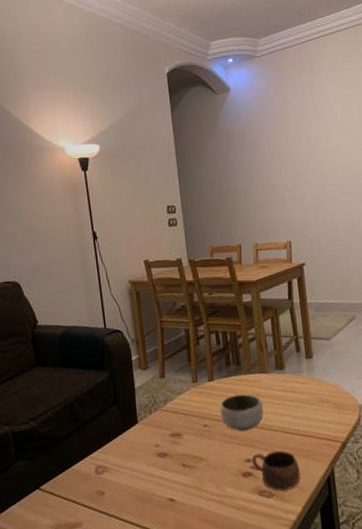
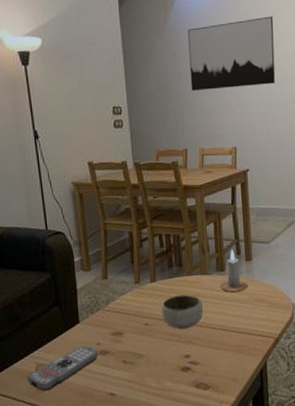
remote control: none [86,447,157,495] -> present [26,345,98,391]
wall art: none [237,110,328,187] -> present [187,16,276,91]
cup: present [252,450,301,491] -> none [191,347,236,383]
candle: none [280,347,310,392] -> present [220,250,248,293]

